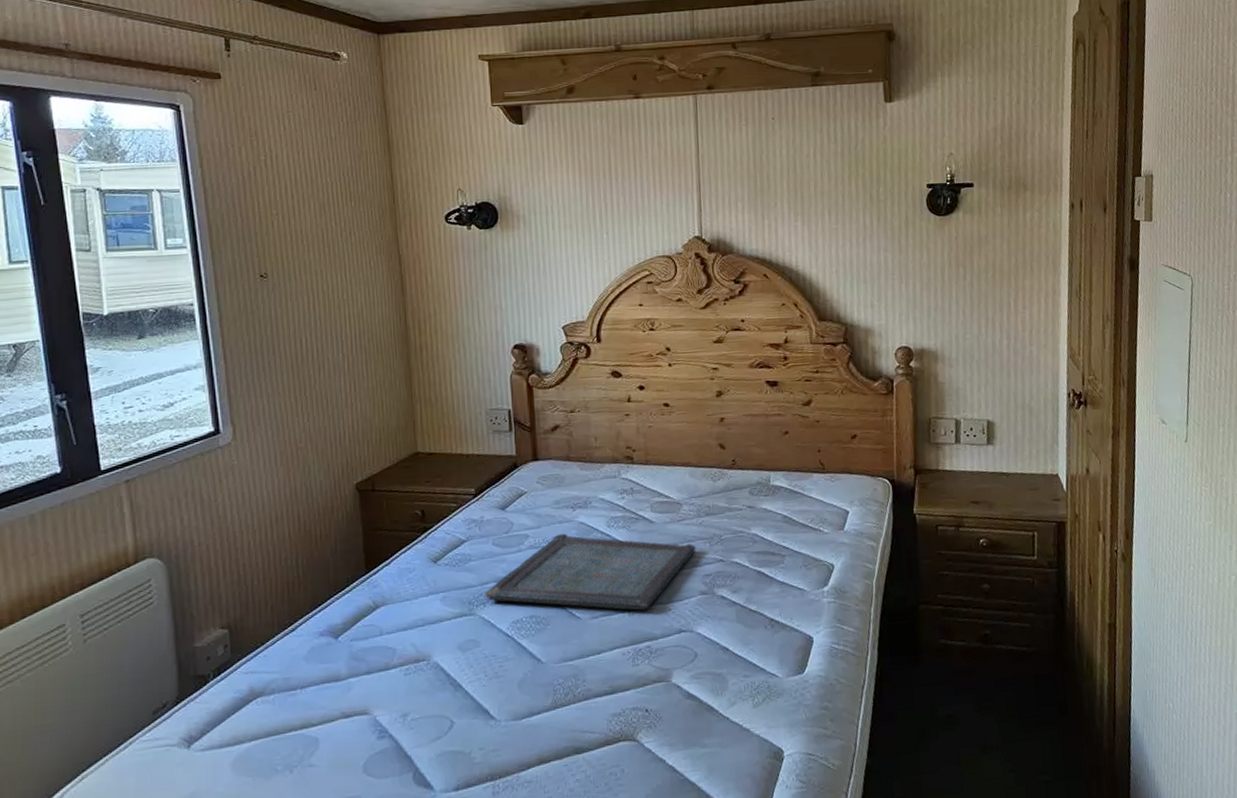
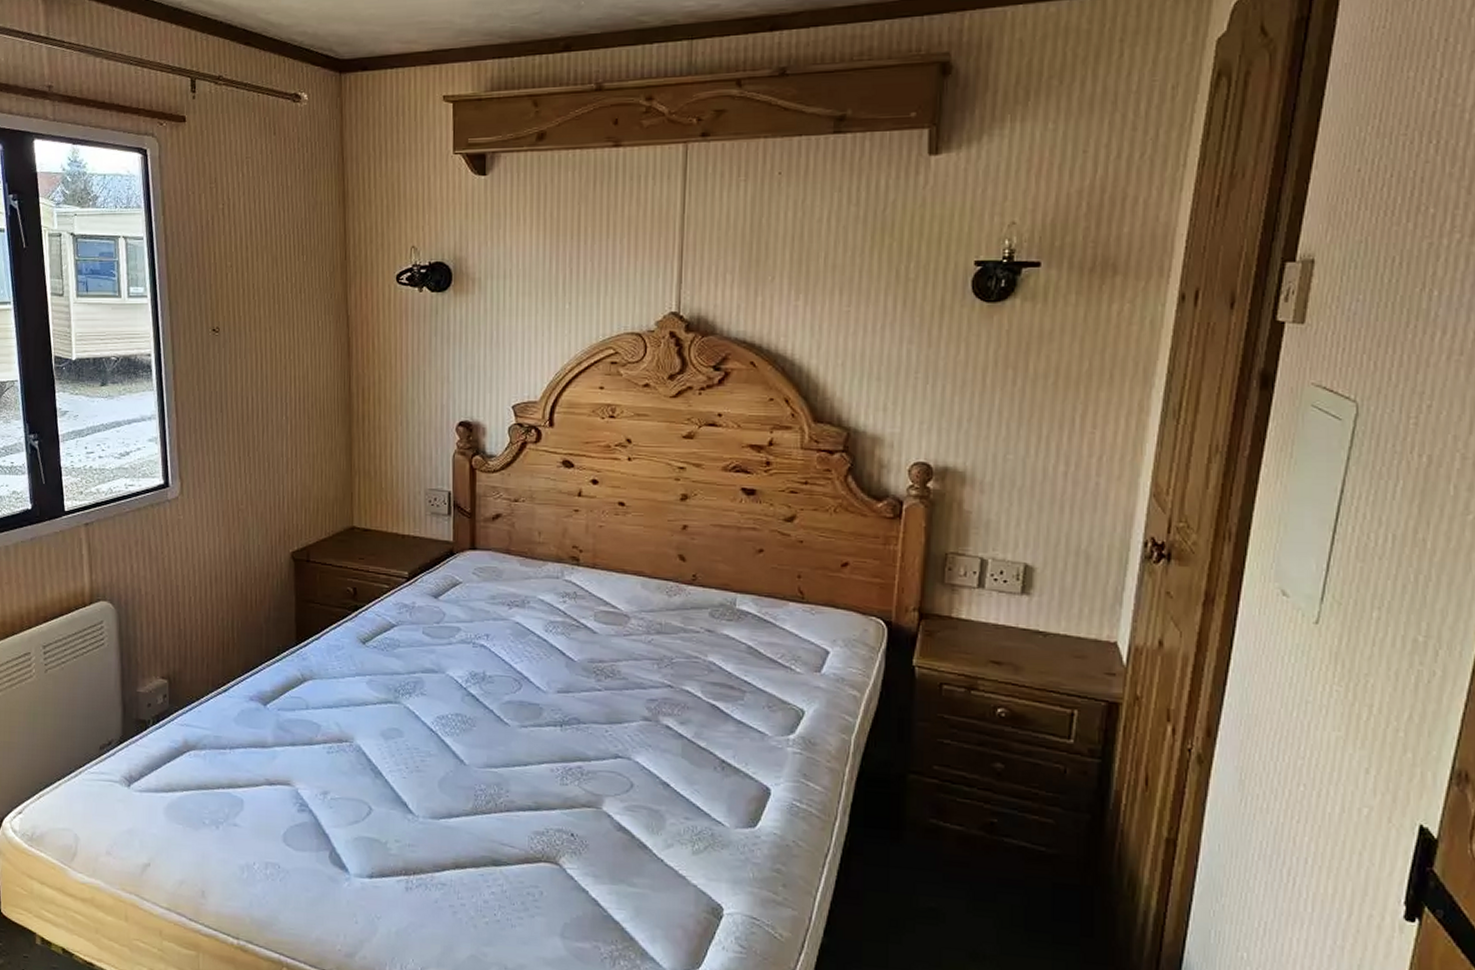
serving tray: present [485,533,696,611] -> none [411,631,642,727]

